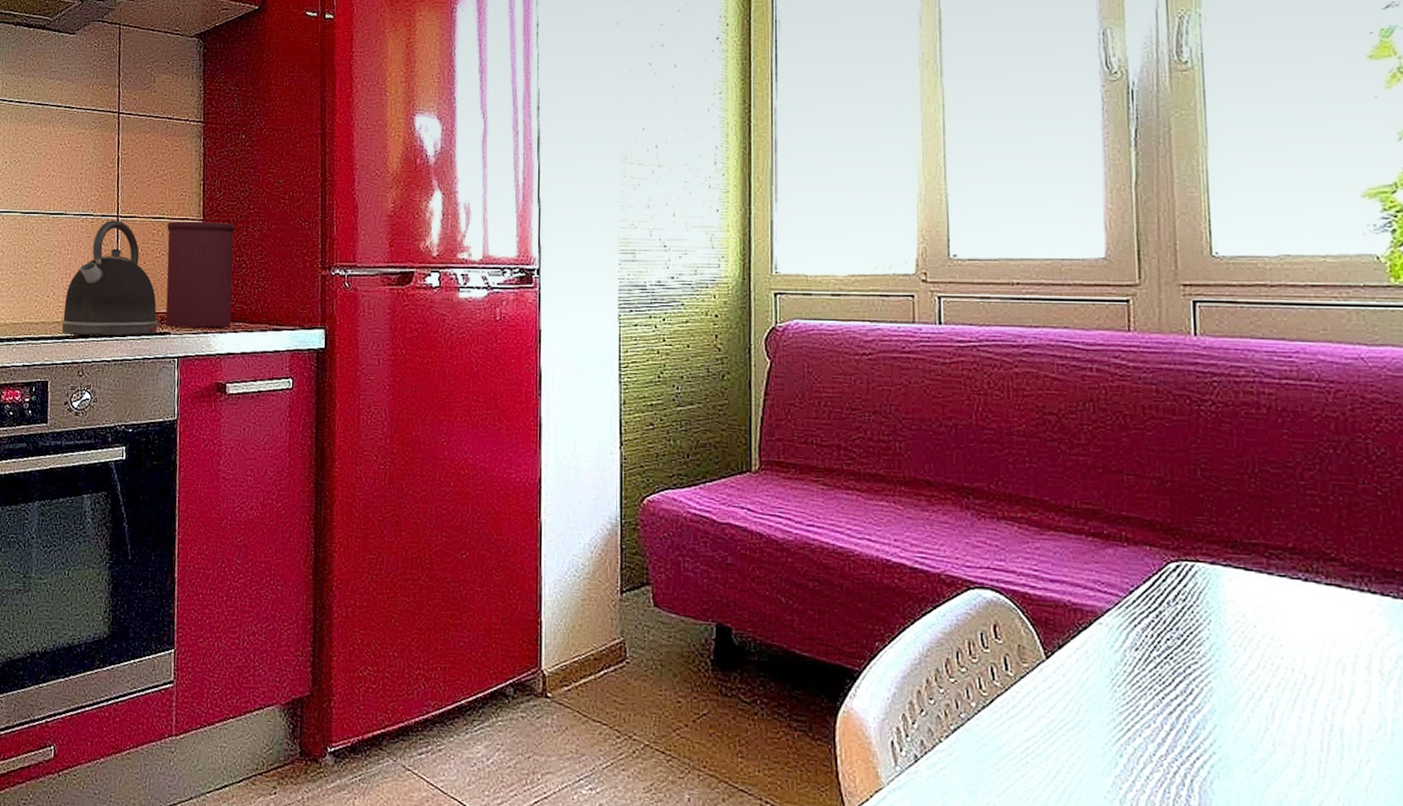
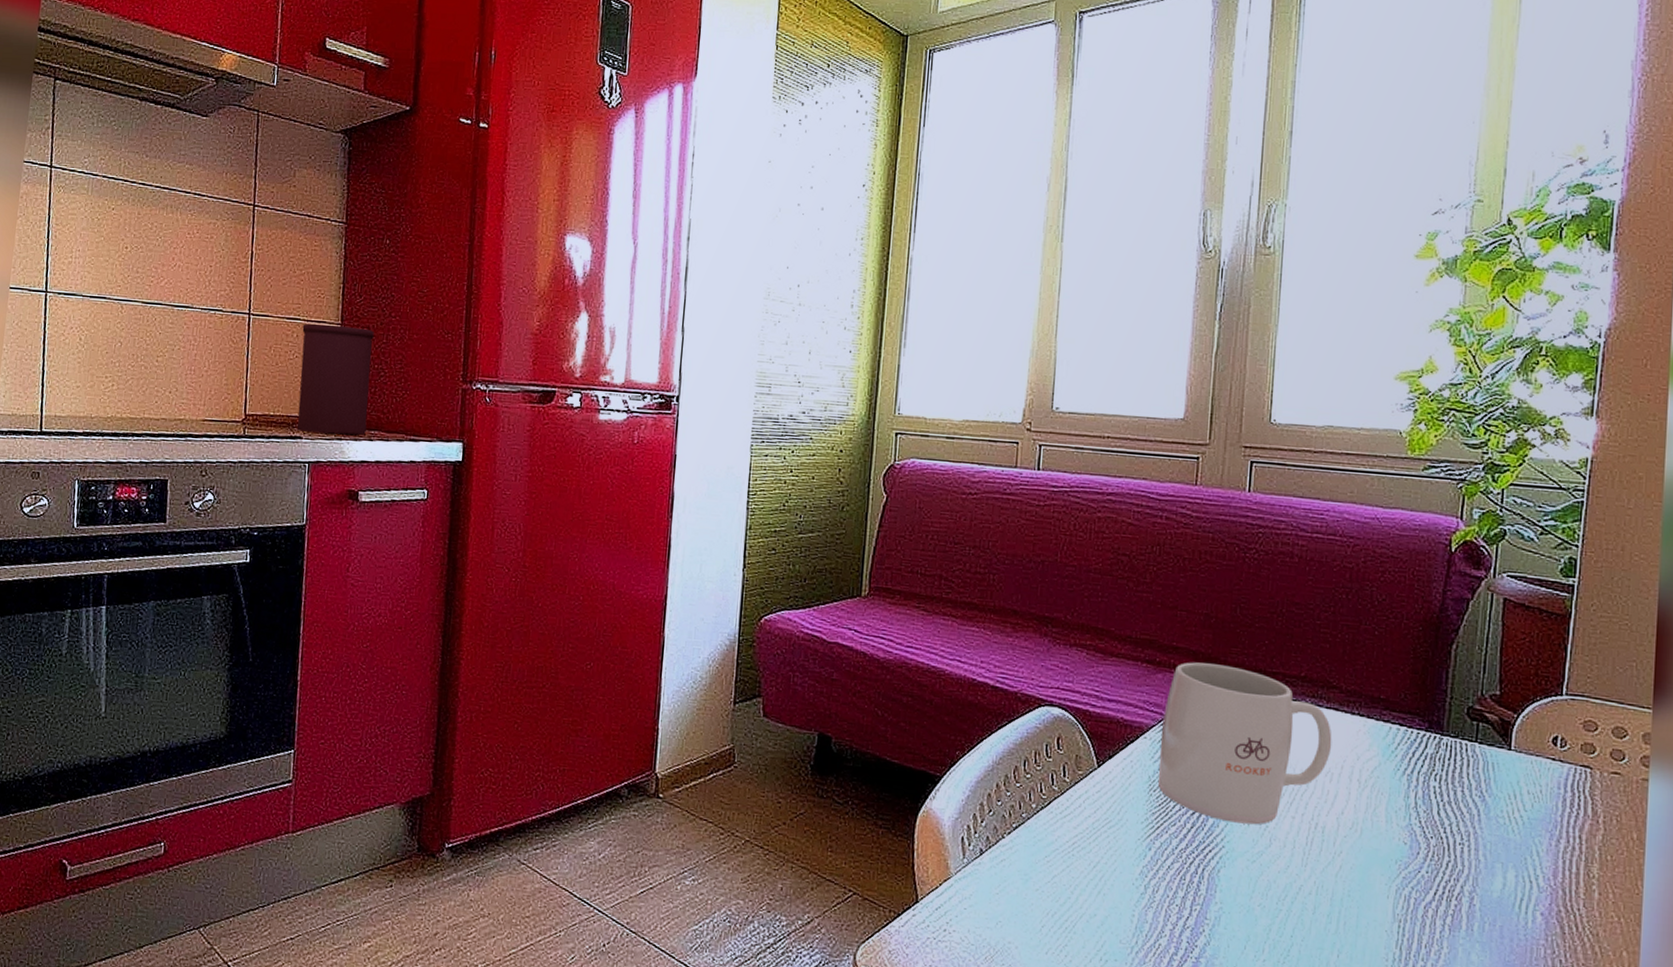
kettle: present [61,220,159,336] -> none [183,317,290,438]
mug: none [1119,534,1339,727] -> present [1157,662,1332,825]

